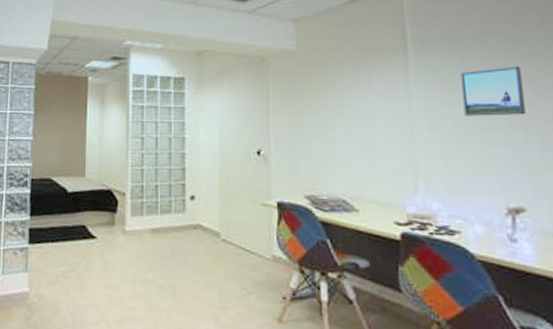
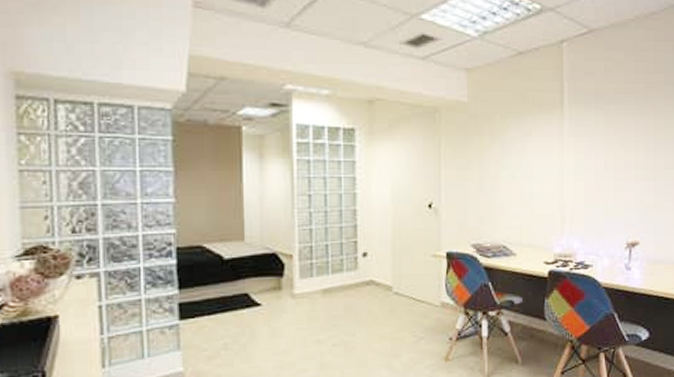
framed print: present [460,66,526,116] -> none [603,122,647,166]

